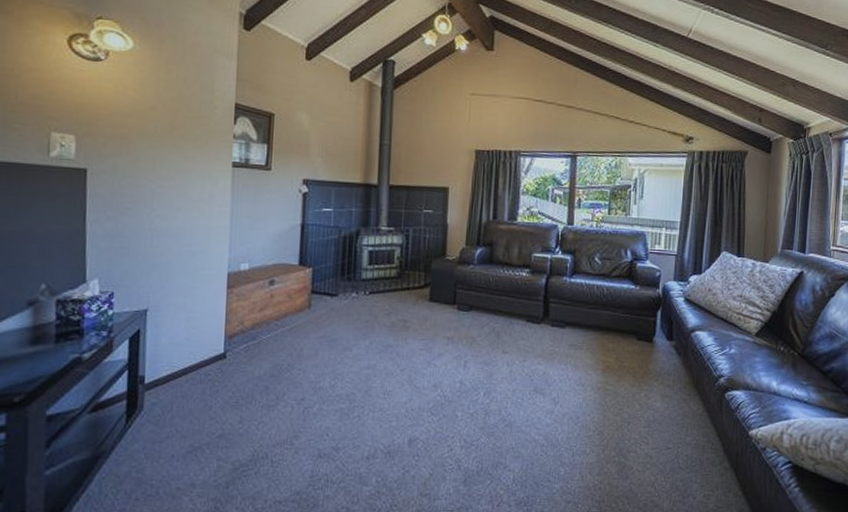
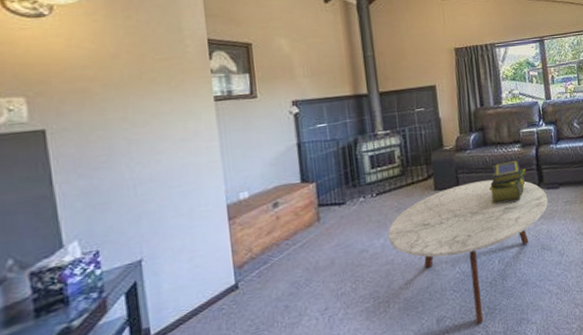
coffee table: none [374,301,550,455] -> present [388,179,548,324]
stack of books: none [486,286,531,333] -> present [489,160,526,205]

